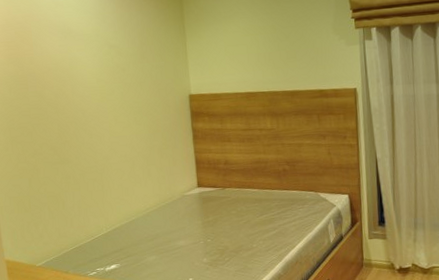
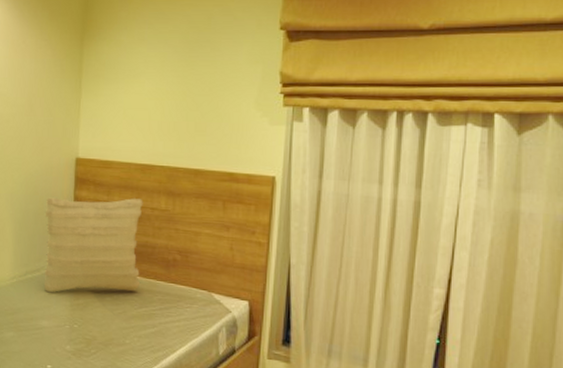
pillow: none [168,122,259,216] -> present [44,197,143,293]

